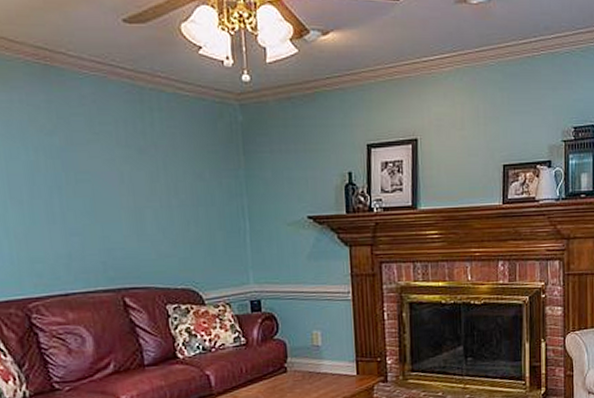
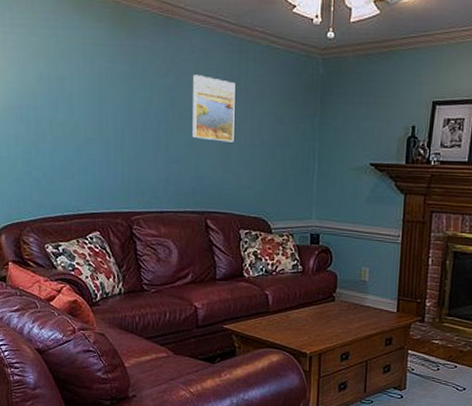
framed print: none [87,131,147,206] -> present [192,75,235,142]

